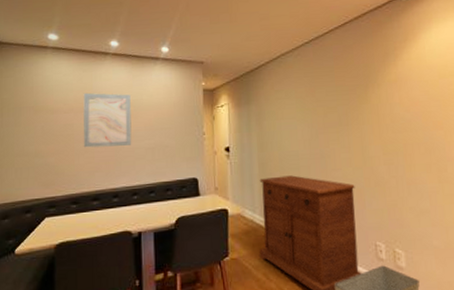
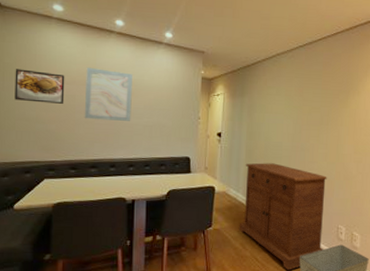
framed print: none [13,103,63,136] -> present [14,69,65,104]

